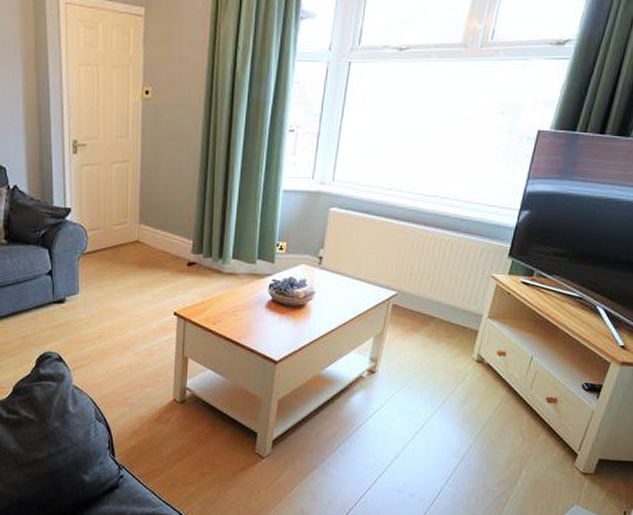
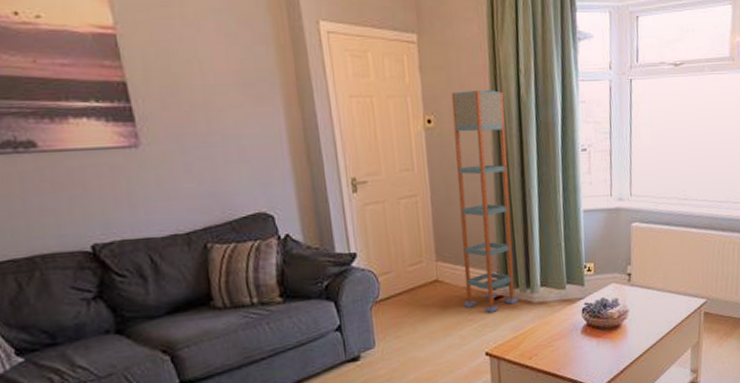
shelving unit: none [159,65,220,277] -> present [451,90,519,313]

